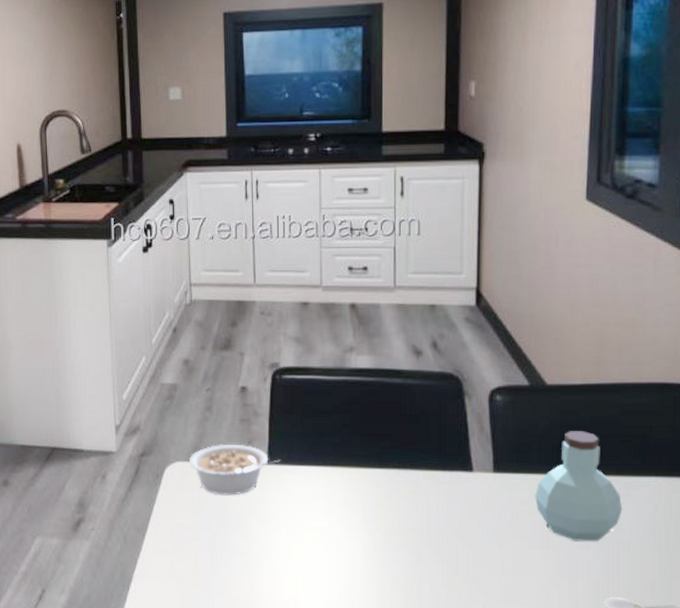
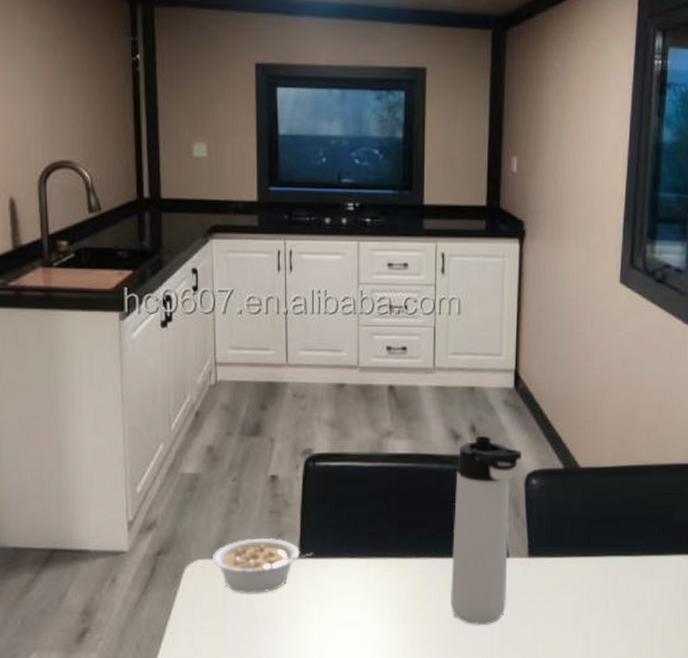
thermos bottle: none [413,352,485,537] -> present [450,436,522,625]
jar: present [535,431,623,542] -> none [567,513,647,622]

